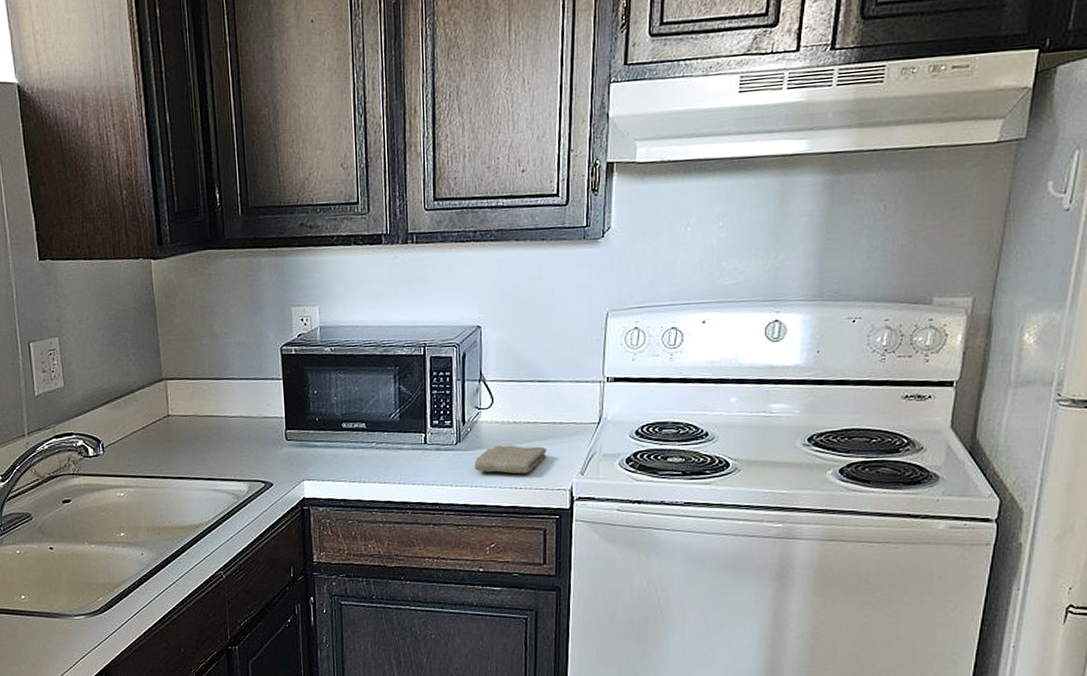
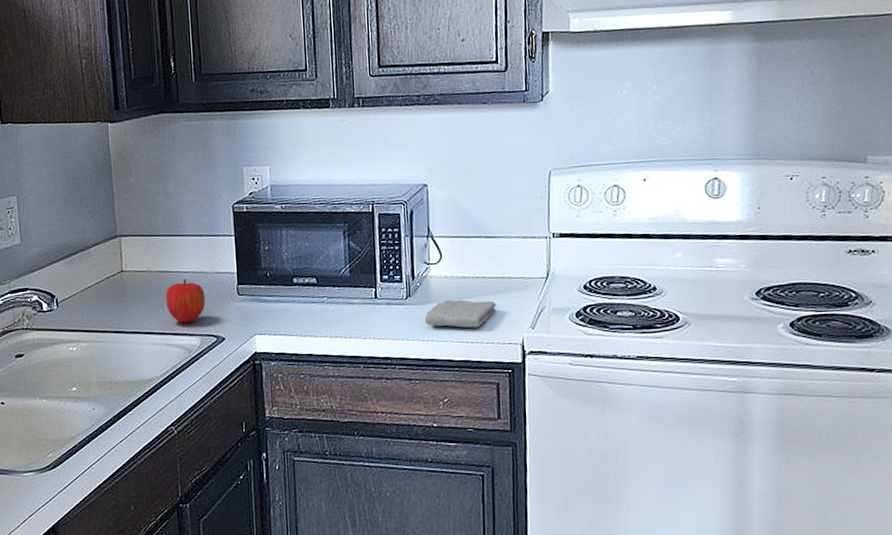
fruit: none [213,423,253,469] -> present [166,278,205,324]

